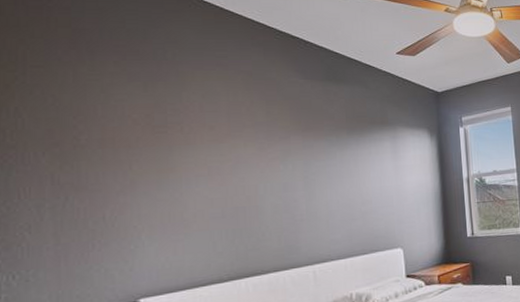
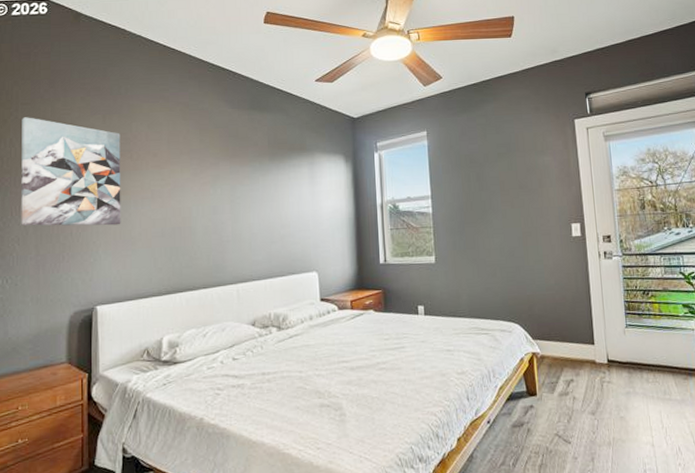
wall art: none [31,82,170,211] -> present [21,117,121,226]

